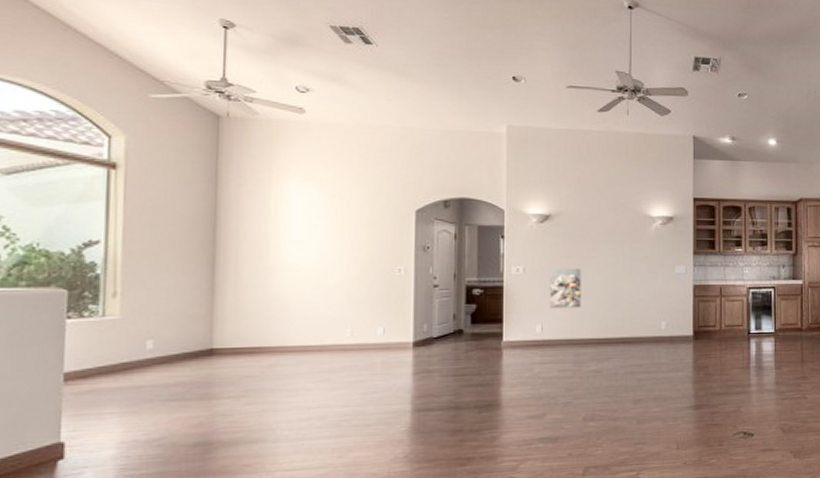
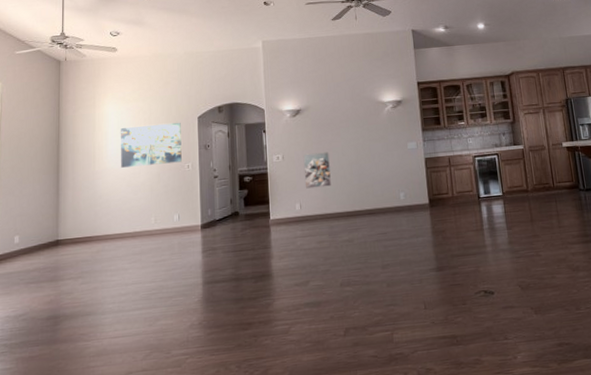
wall art: none [306,214,392,264] -> present [121,122,182,168]

